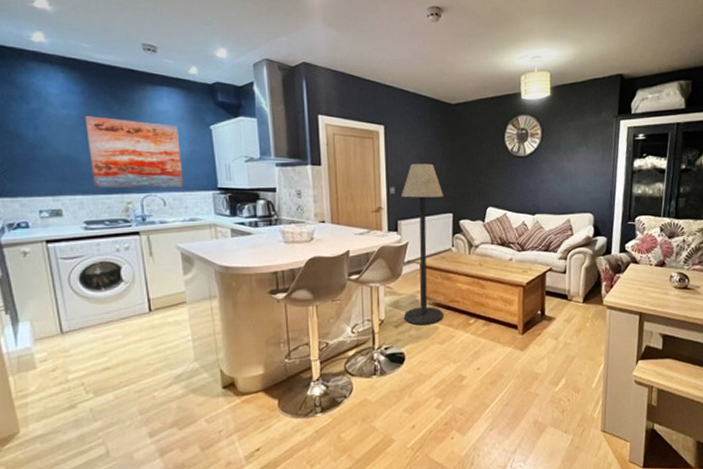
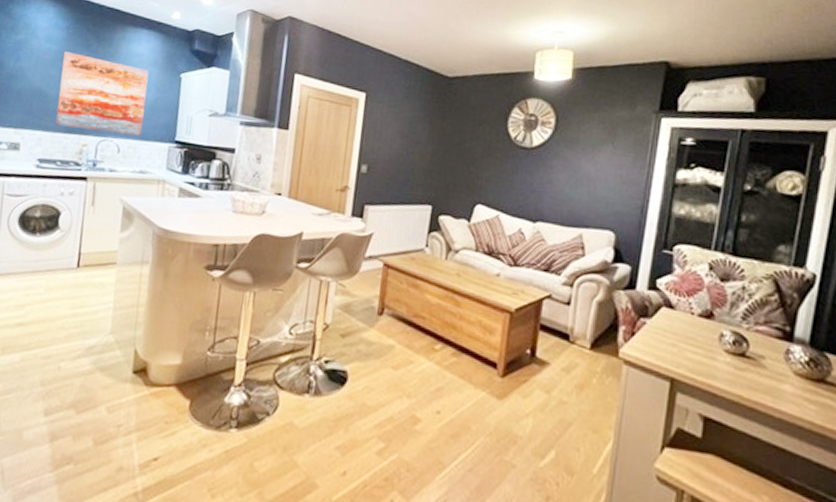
floor lamp: present [400,163,444,325] -> none [354,140,425,342]

